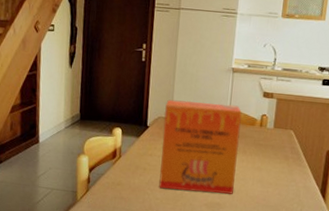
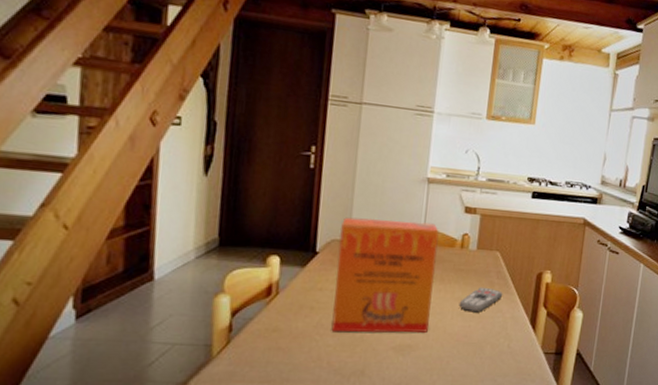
remote control: none [258,159,297,181] -> present [459,287,503,313]

